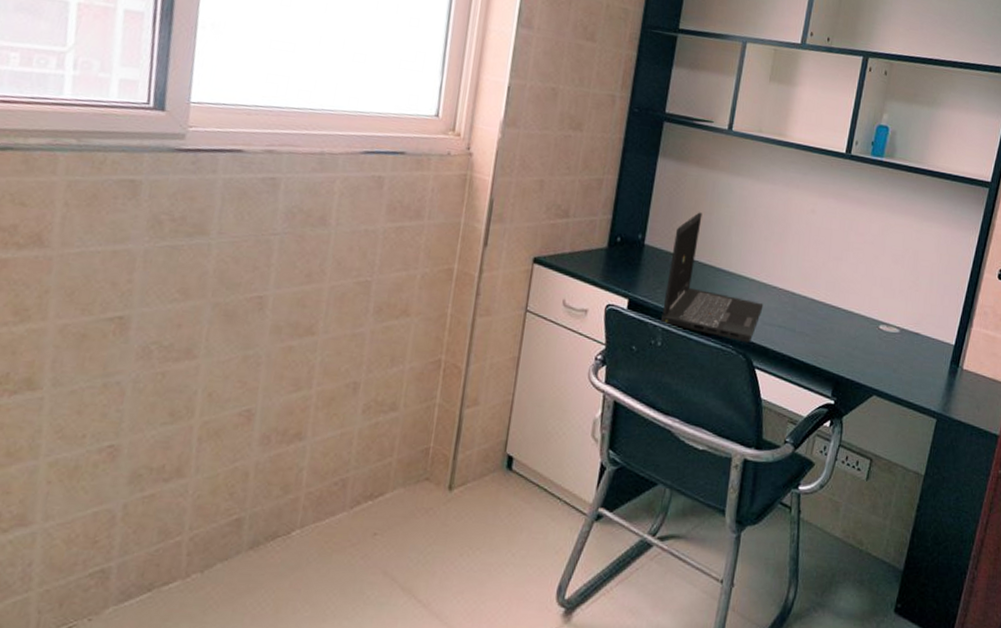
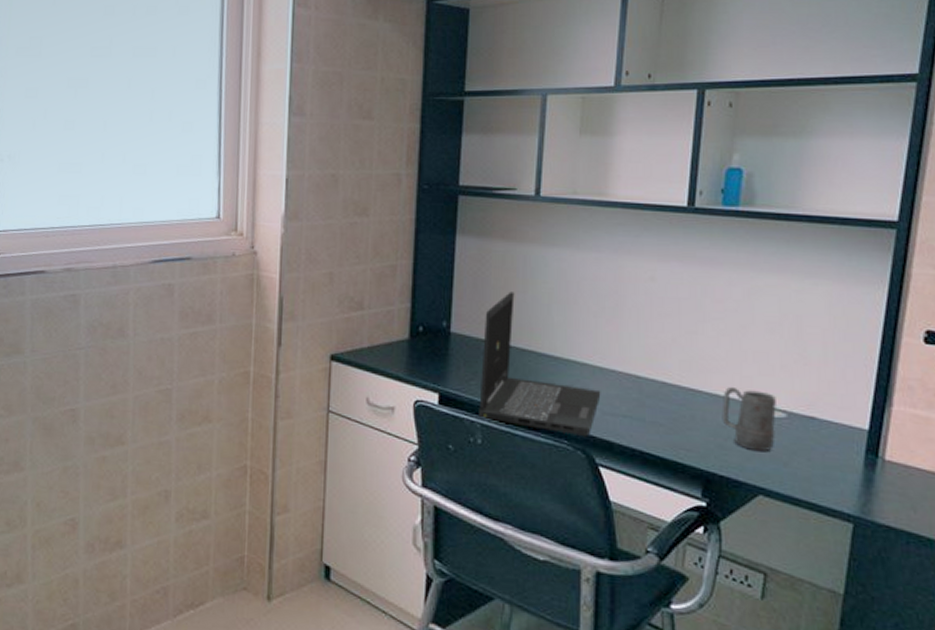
mug: none [853,306,894,361] -> present [722,387,776,452]

